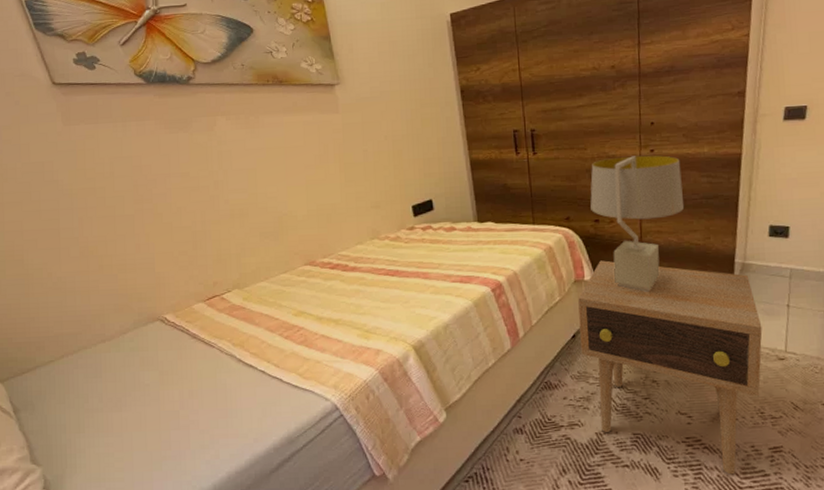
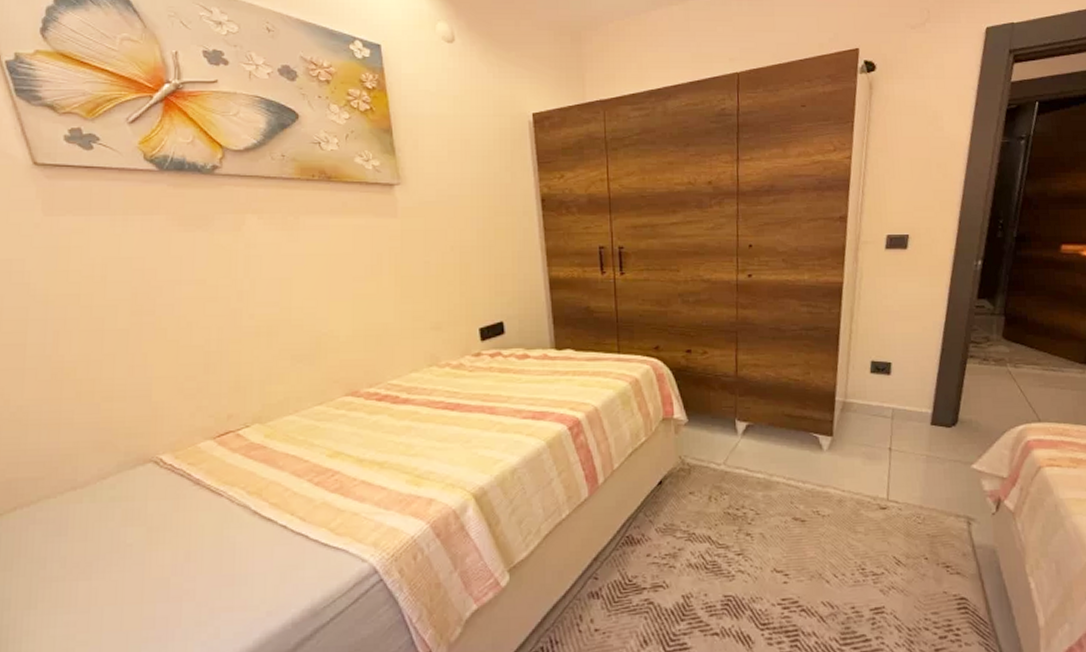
side table: present [578,260,763,475] -> none [666,396,864,641]
table lamp: present [590,155,684,293] -> none [682,280,782,434]

